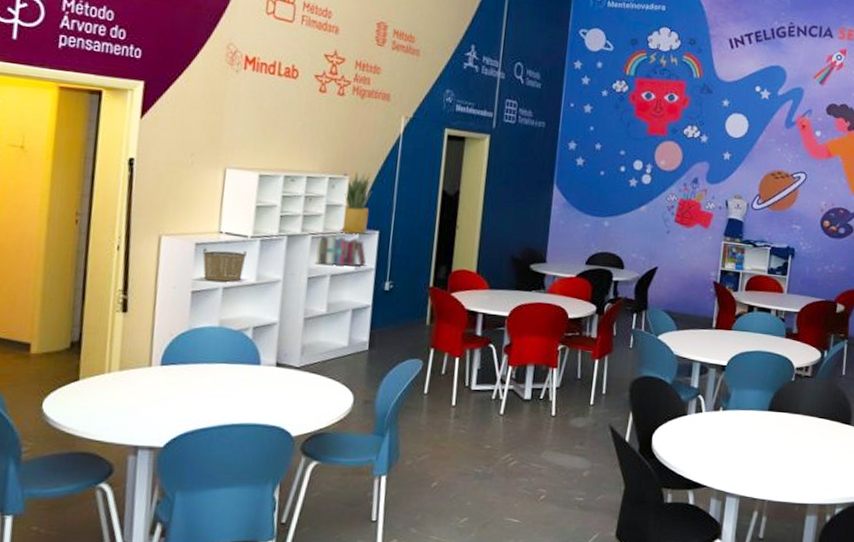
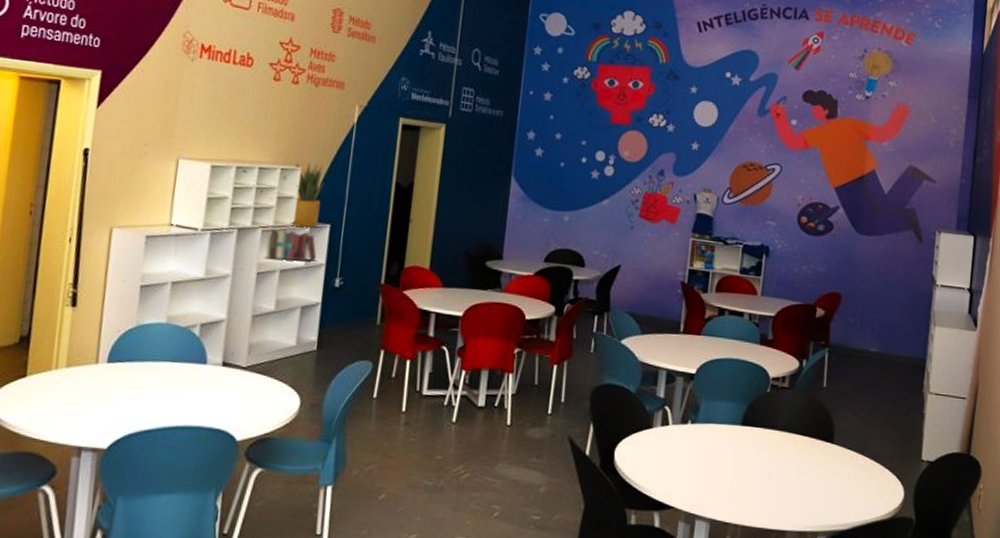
basket: present [202,248,247,282] -> none [152,241,197,277]

